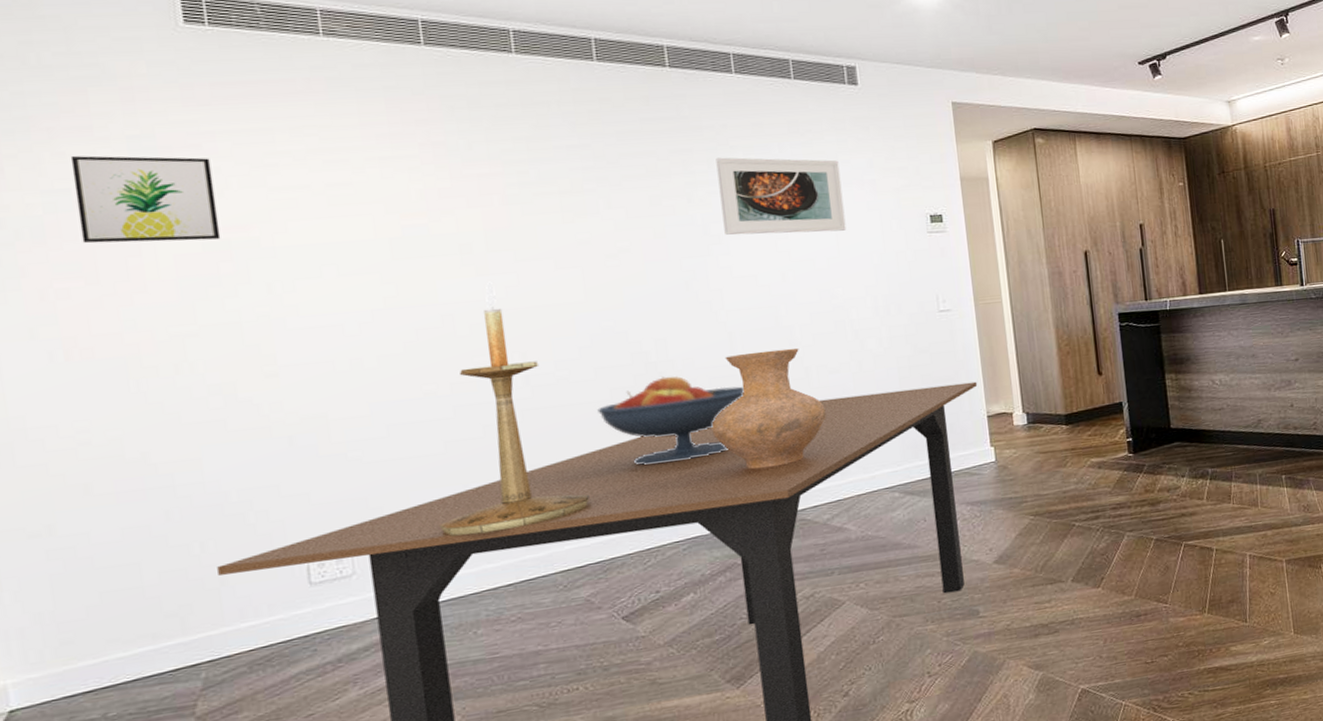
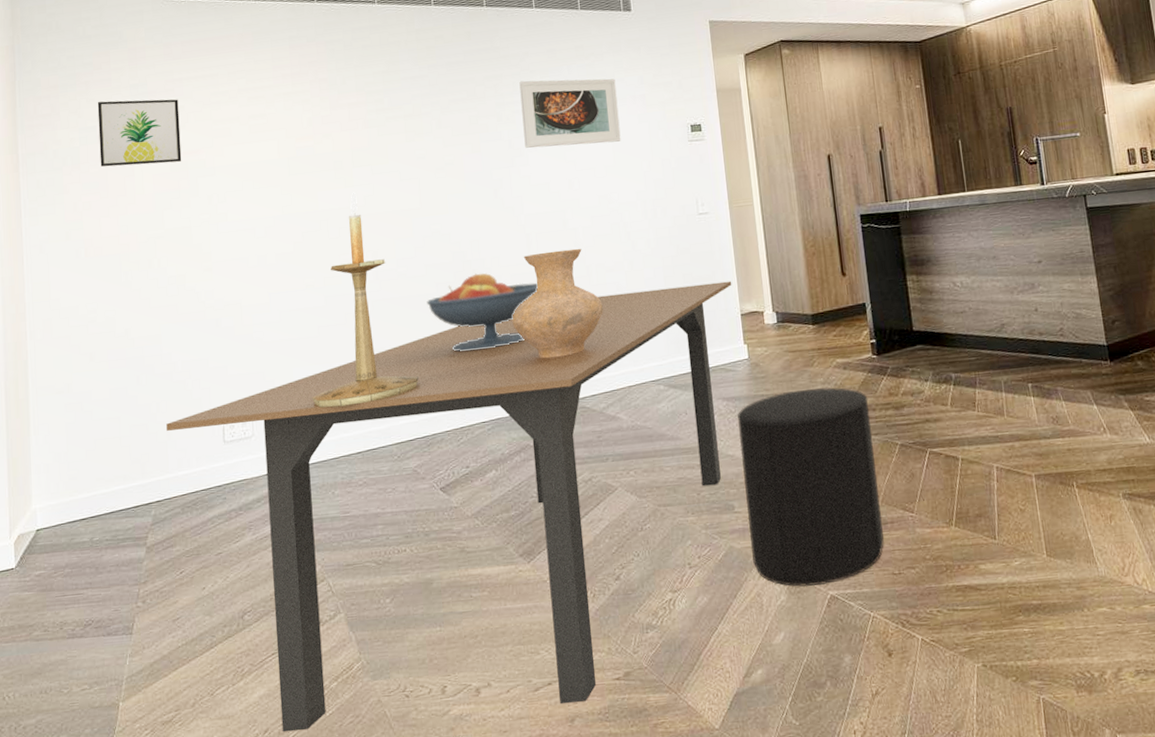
stool: none [983,486,1137,685] -> present [737,387,884,587]

